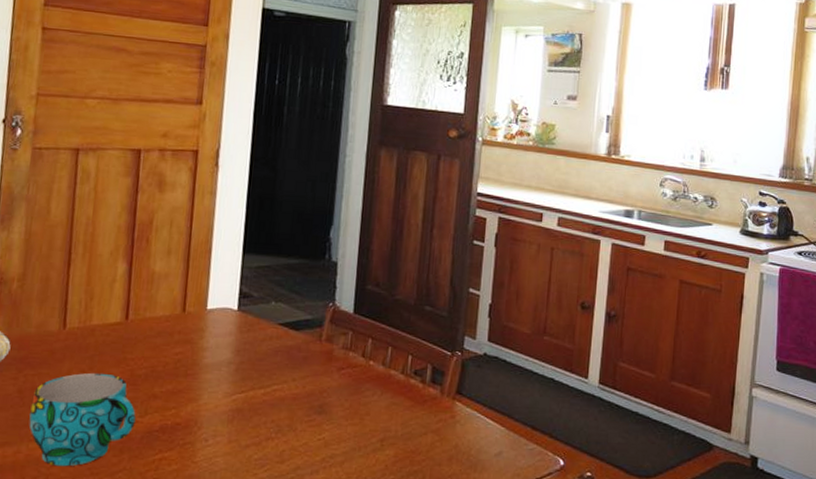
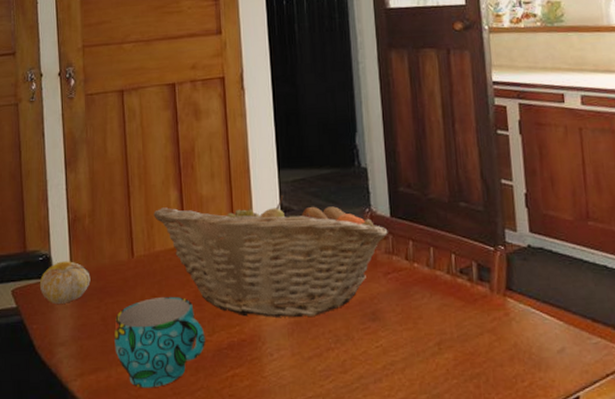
fruit basket: none [95,279,349,405] -> present [153,194,388,317]

